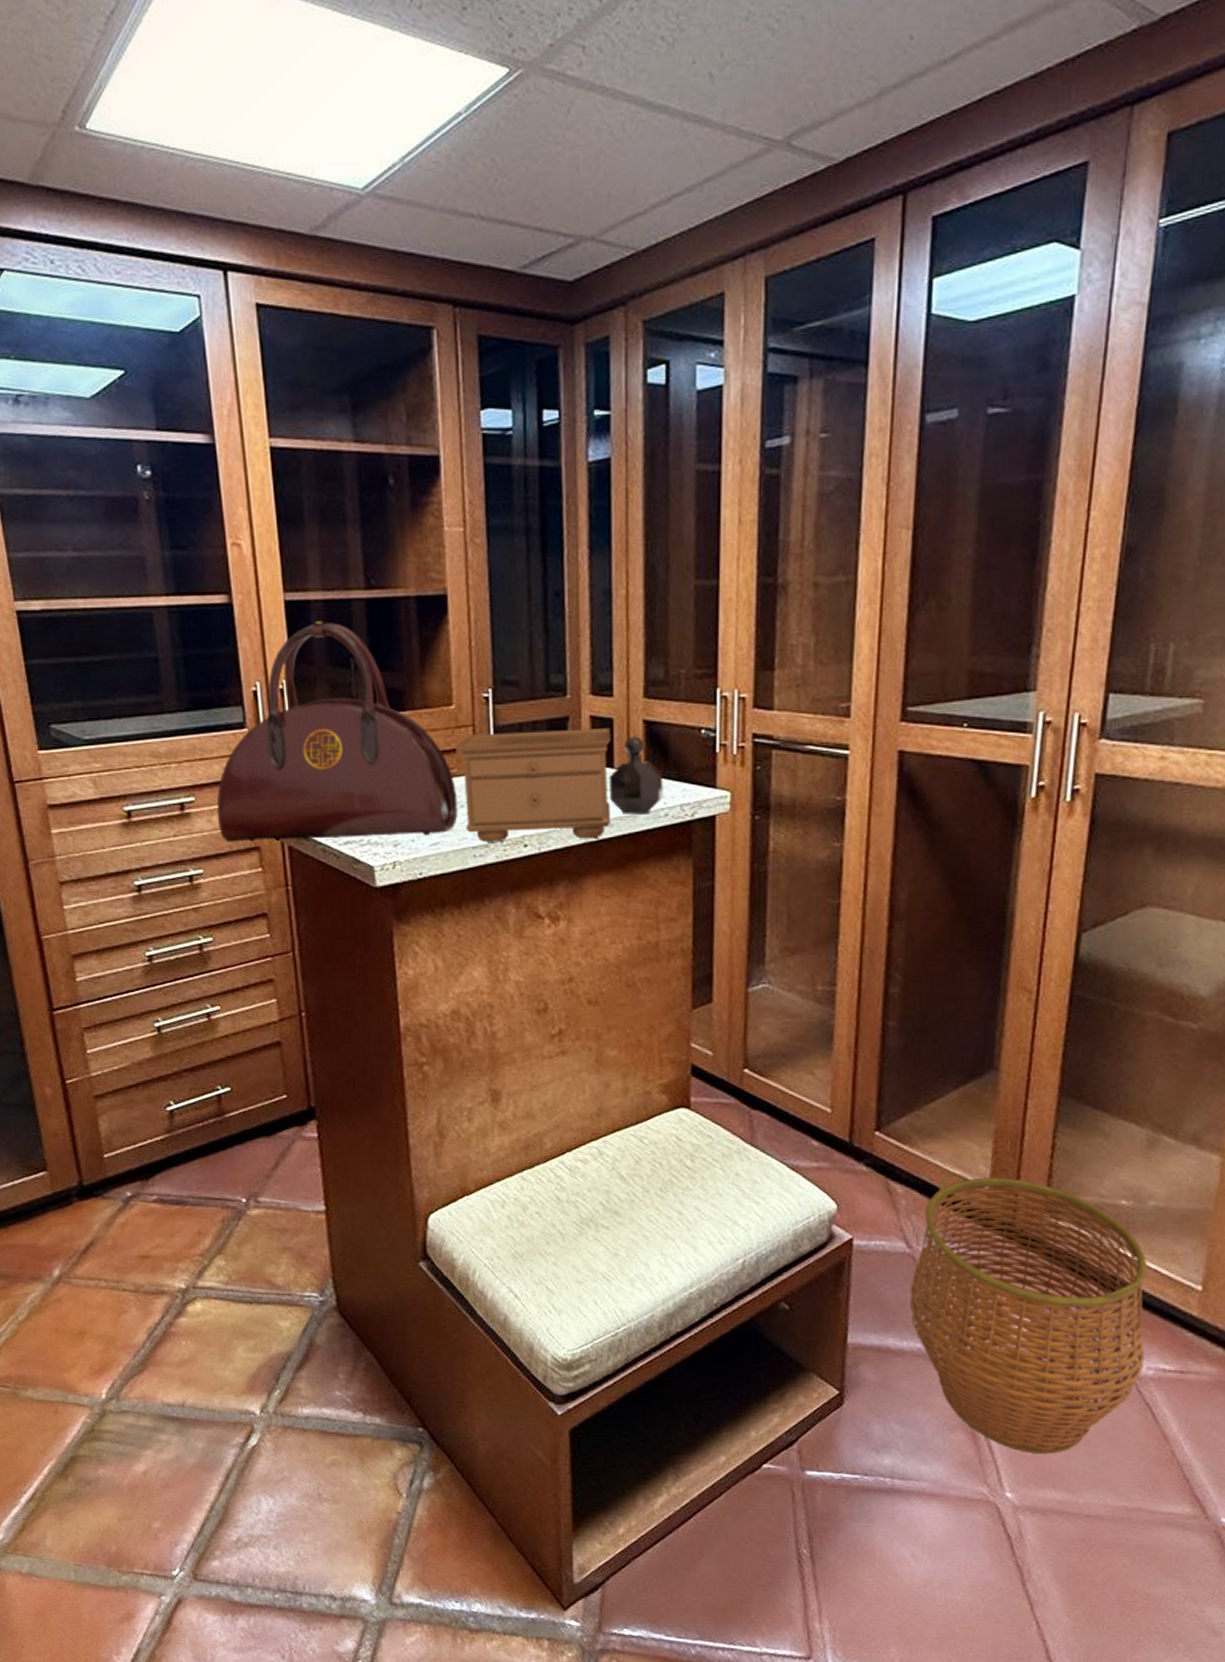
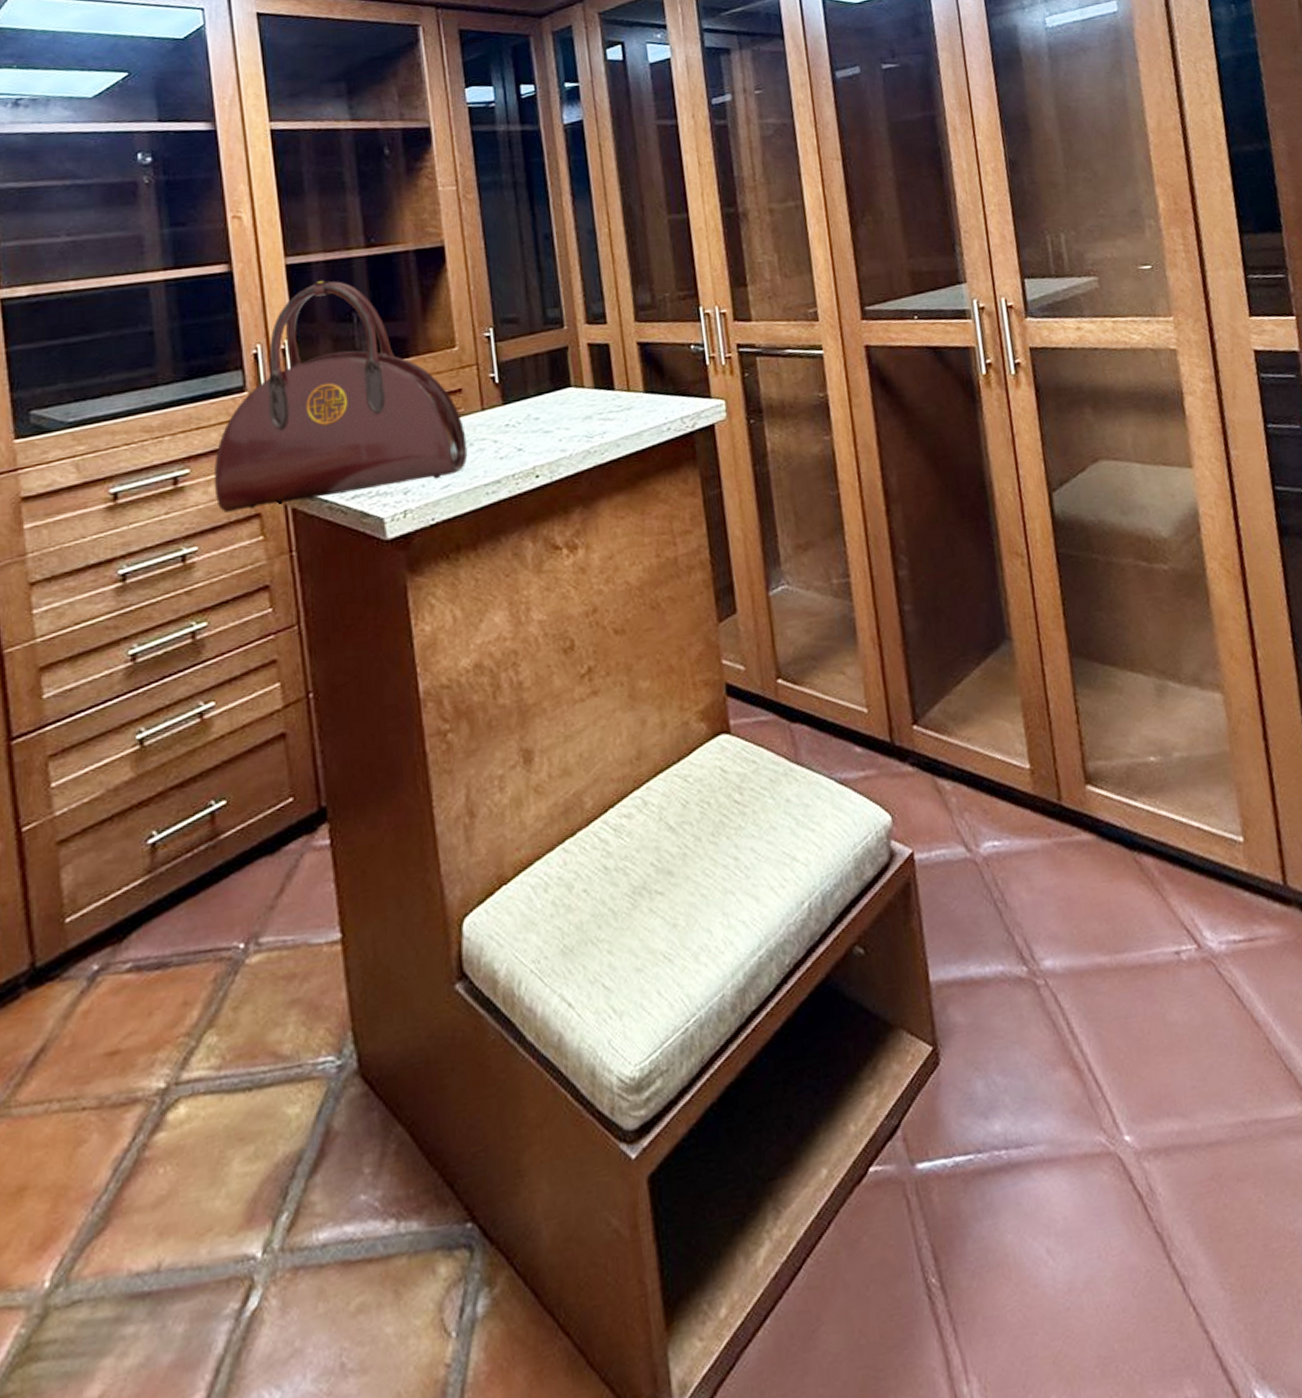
jewelry box: present [455,728,612,842] -> none [461,353,617,478]
perfume bottle: present [608,736,663,814] -> none [610,358,664,433]
basket: present [909,1172,1148,1454] -> none [975,752,1216,1078]

